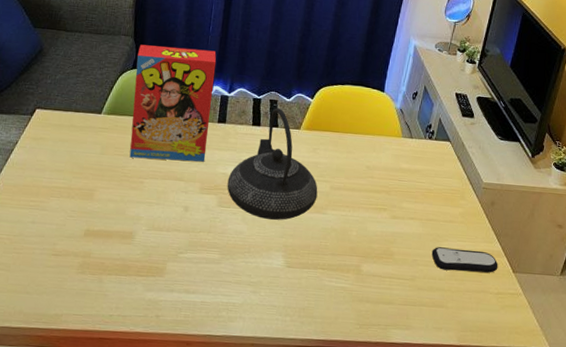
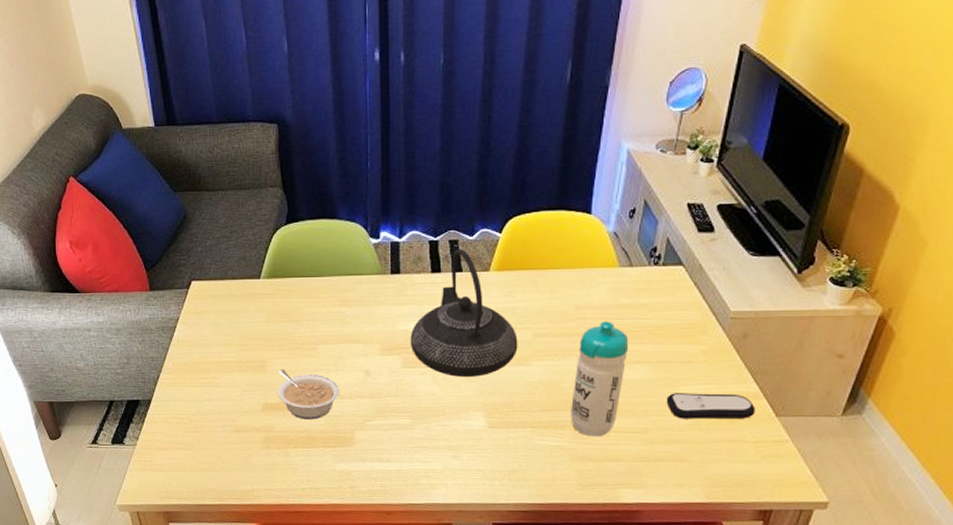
legume: none [100,199,159,249] -> present [277,369,340,420]
cereal box: present [129,44,217,162] -> none [290,191,382,323]
water bottle: none [355,181,406,281] -> present [571,321,629,437]

